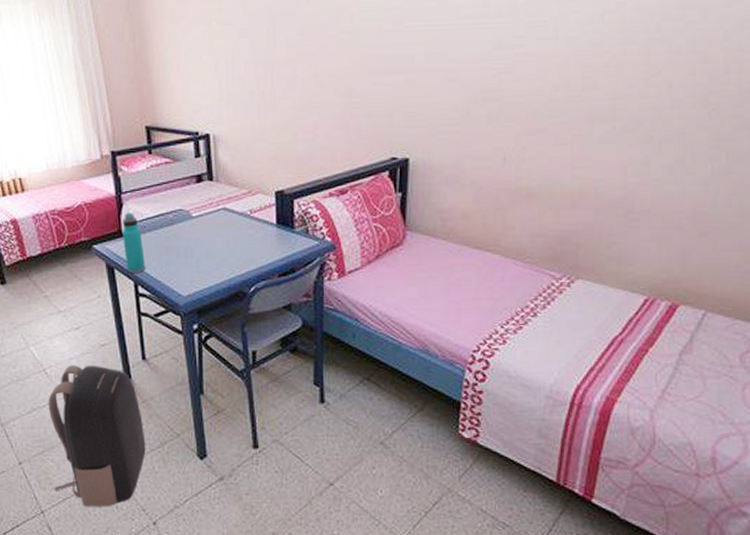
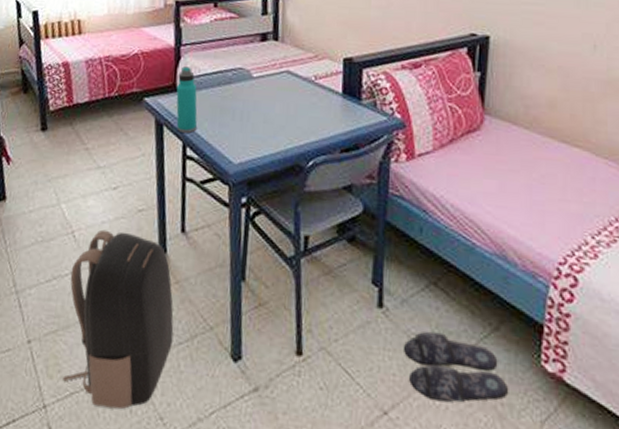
slippers: none [344,417,432,471] -> present [404,331,508,403]

